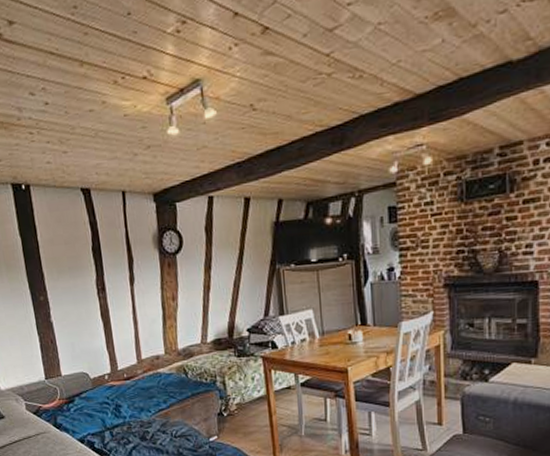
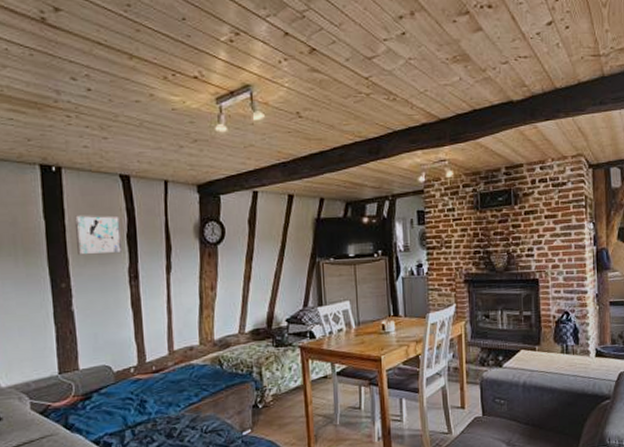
wall art: none [44,229,90,270] -> present [74,215,123,255]

